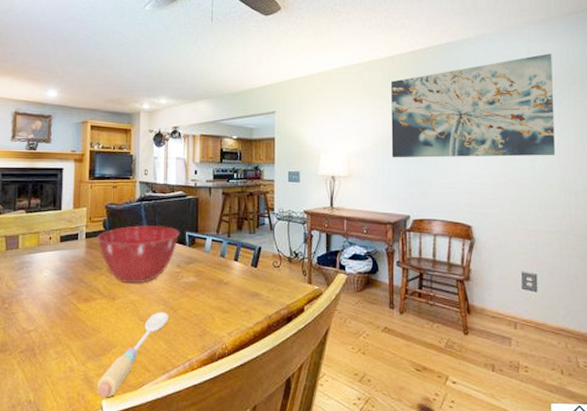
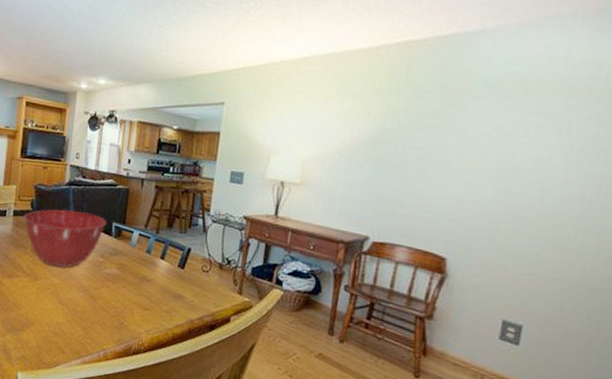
spoon: present [97,311,169,398] -> none [14,298,88,371]
wall art: present [391,53,555,158] -> none [357,55,603,187]

